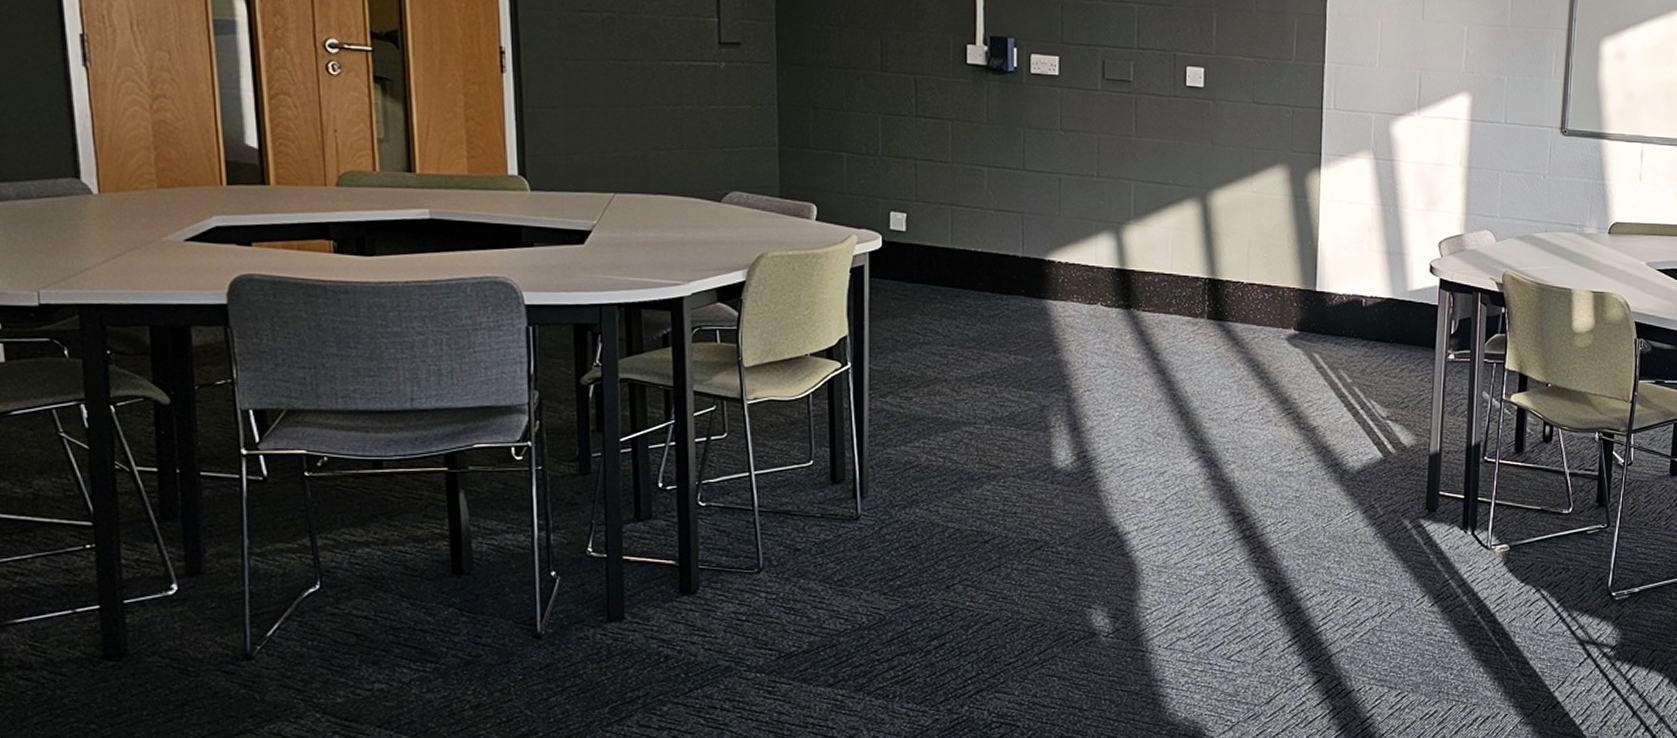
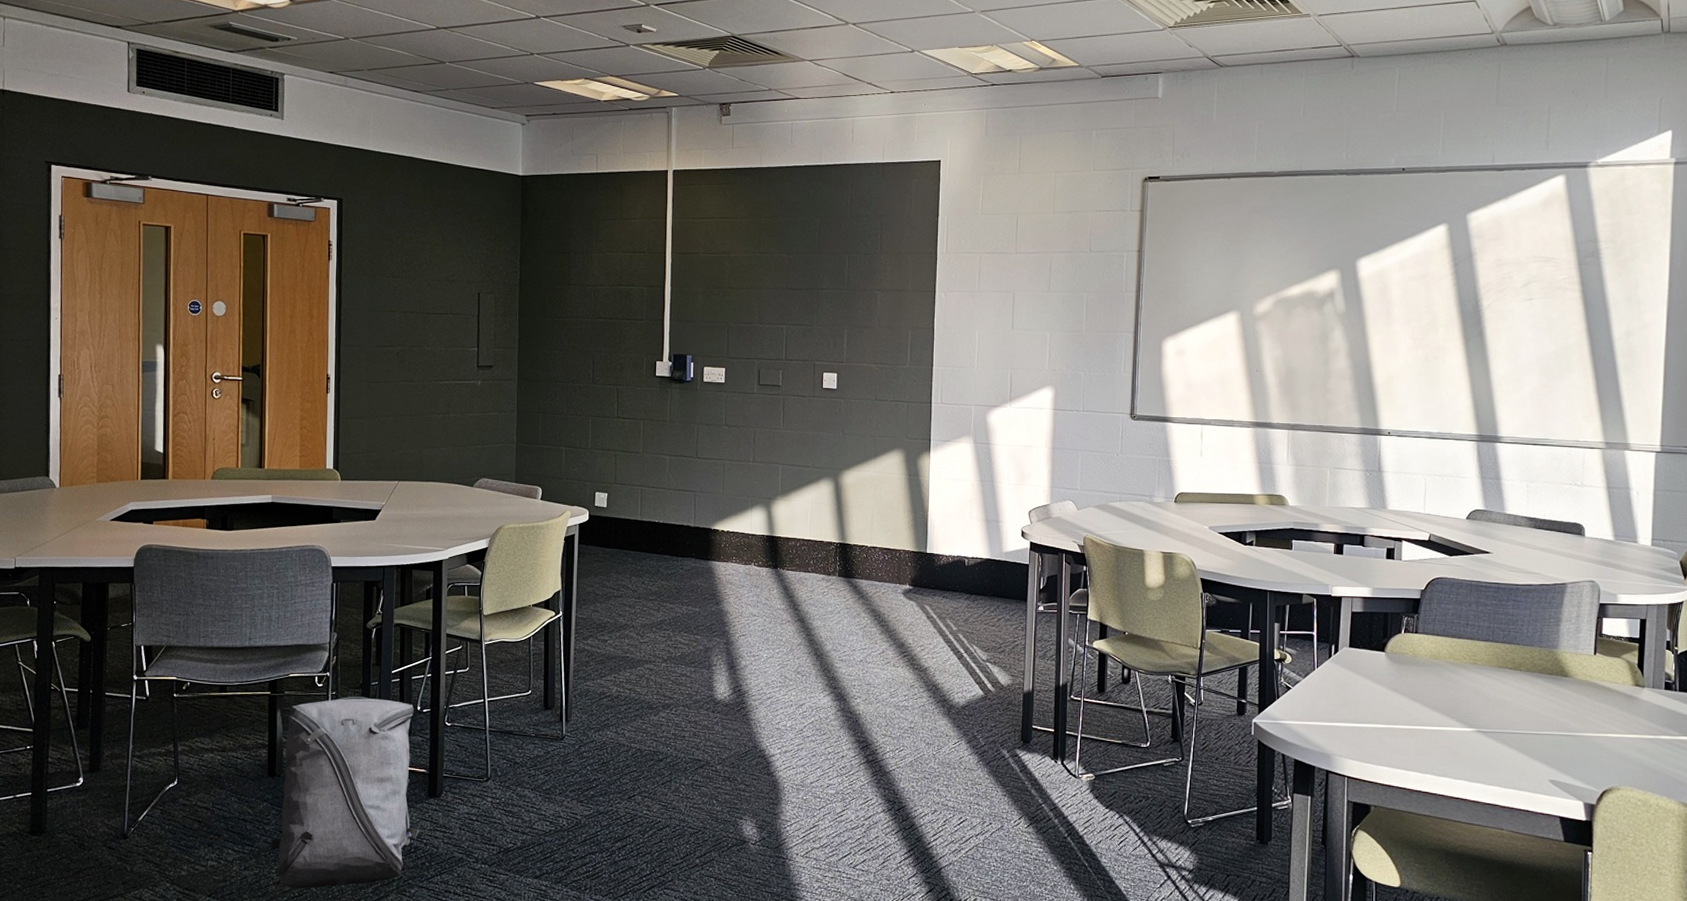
backpack: none [463,471,670,712] -> present [271,696,420,889]

